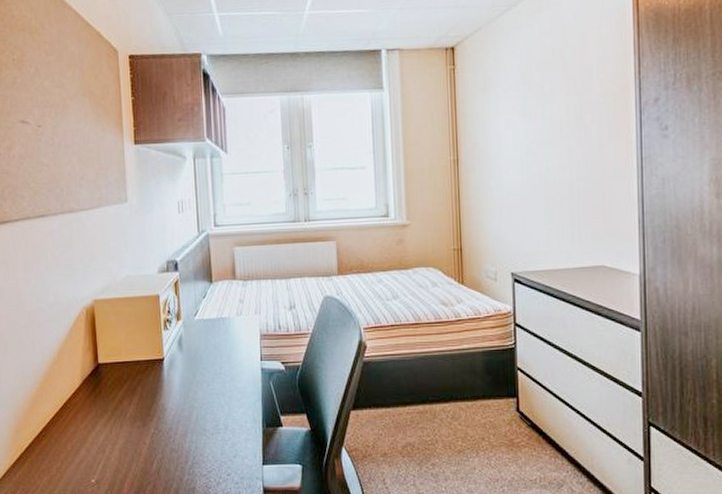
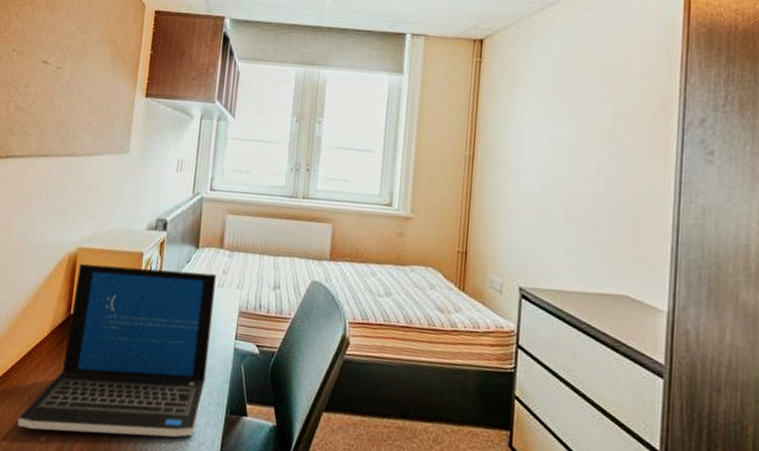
laptop: none [65,304,239,473] -> present [17,264,216,438]

